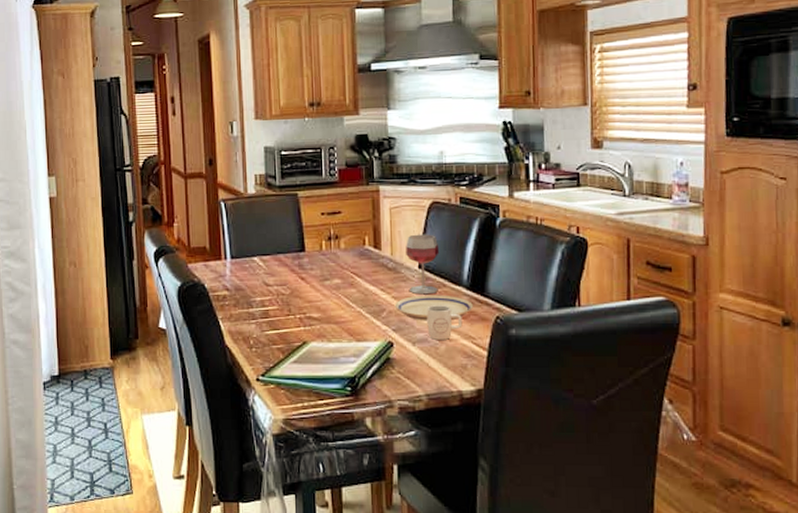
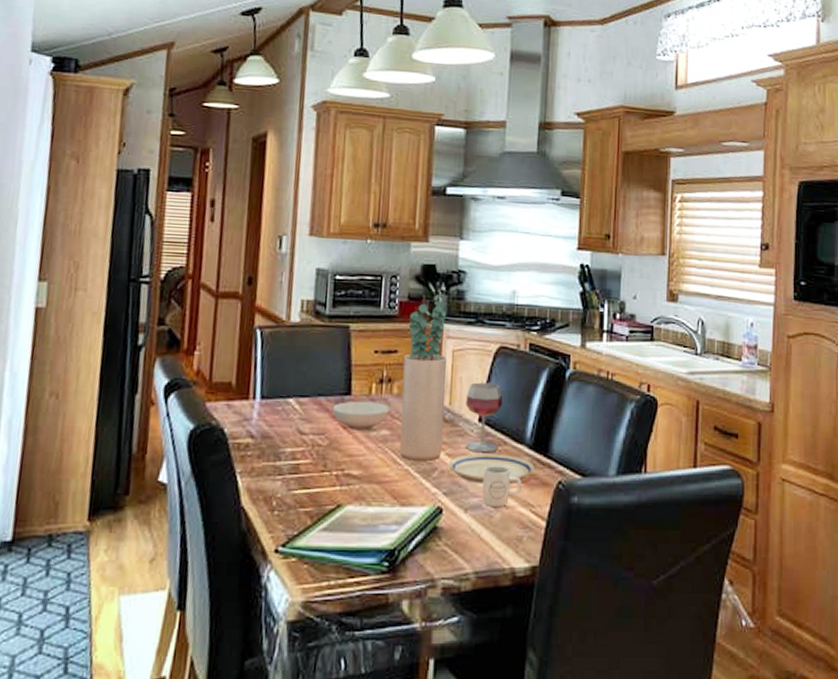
bowl: none [290,256,340,281] -> present [332,401,391,431]
vase: none [346,152,389,303] -> present [399,286,448,461]

